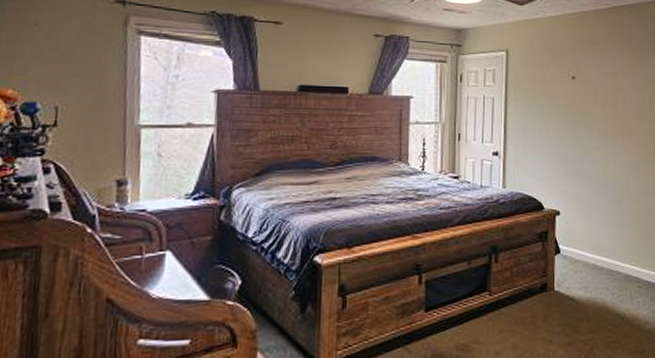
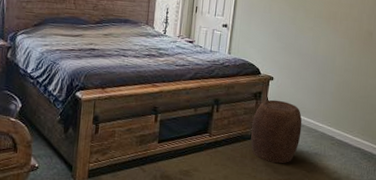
stool: none [539,239,601,321] -> present [250,99,302,164]

